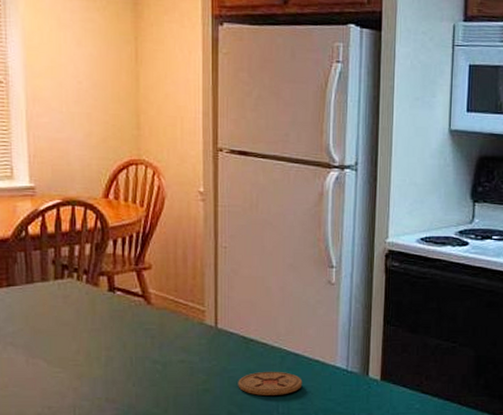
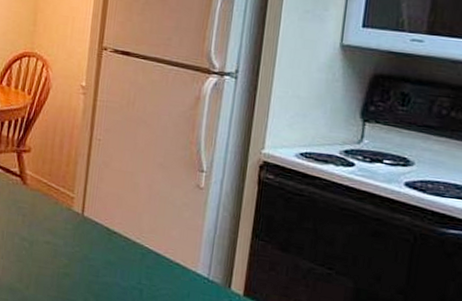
coaster: present [238,371,303,395] -> none [96,265,161,293]

